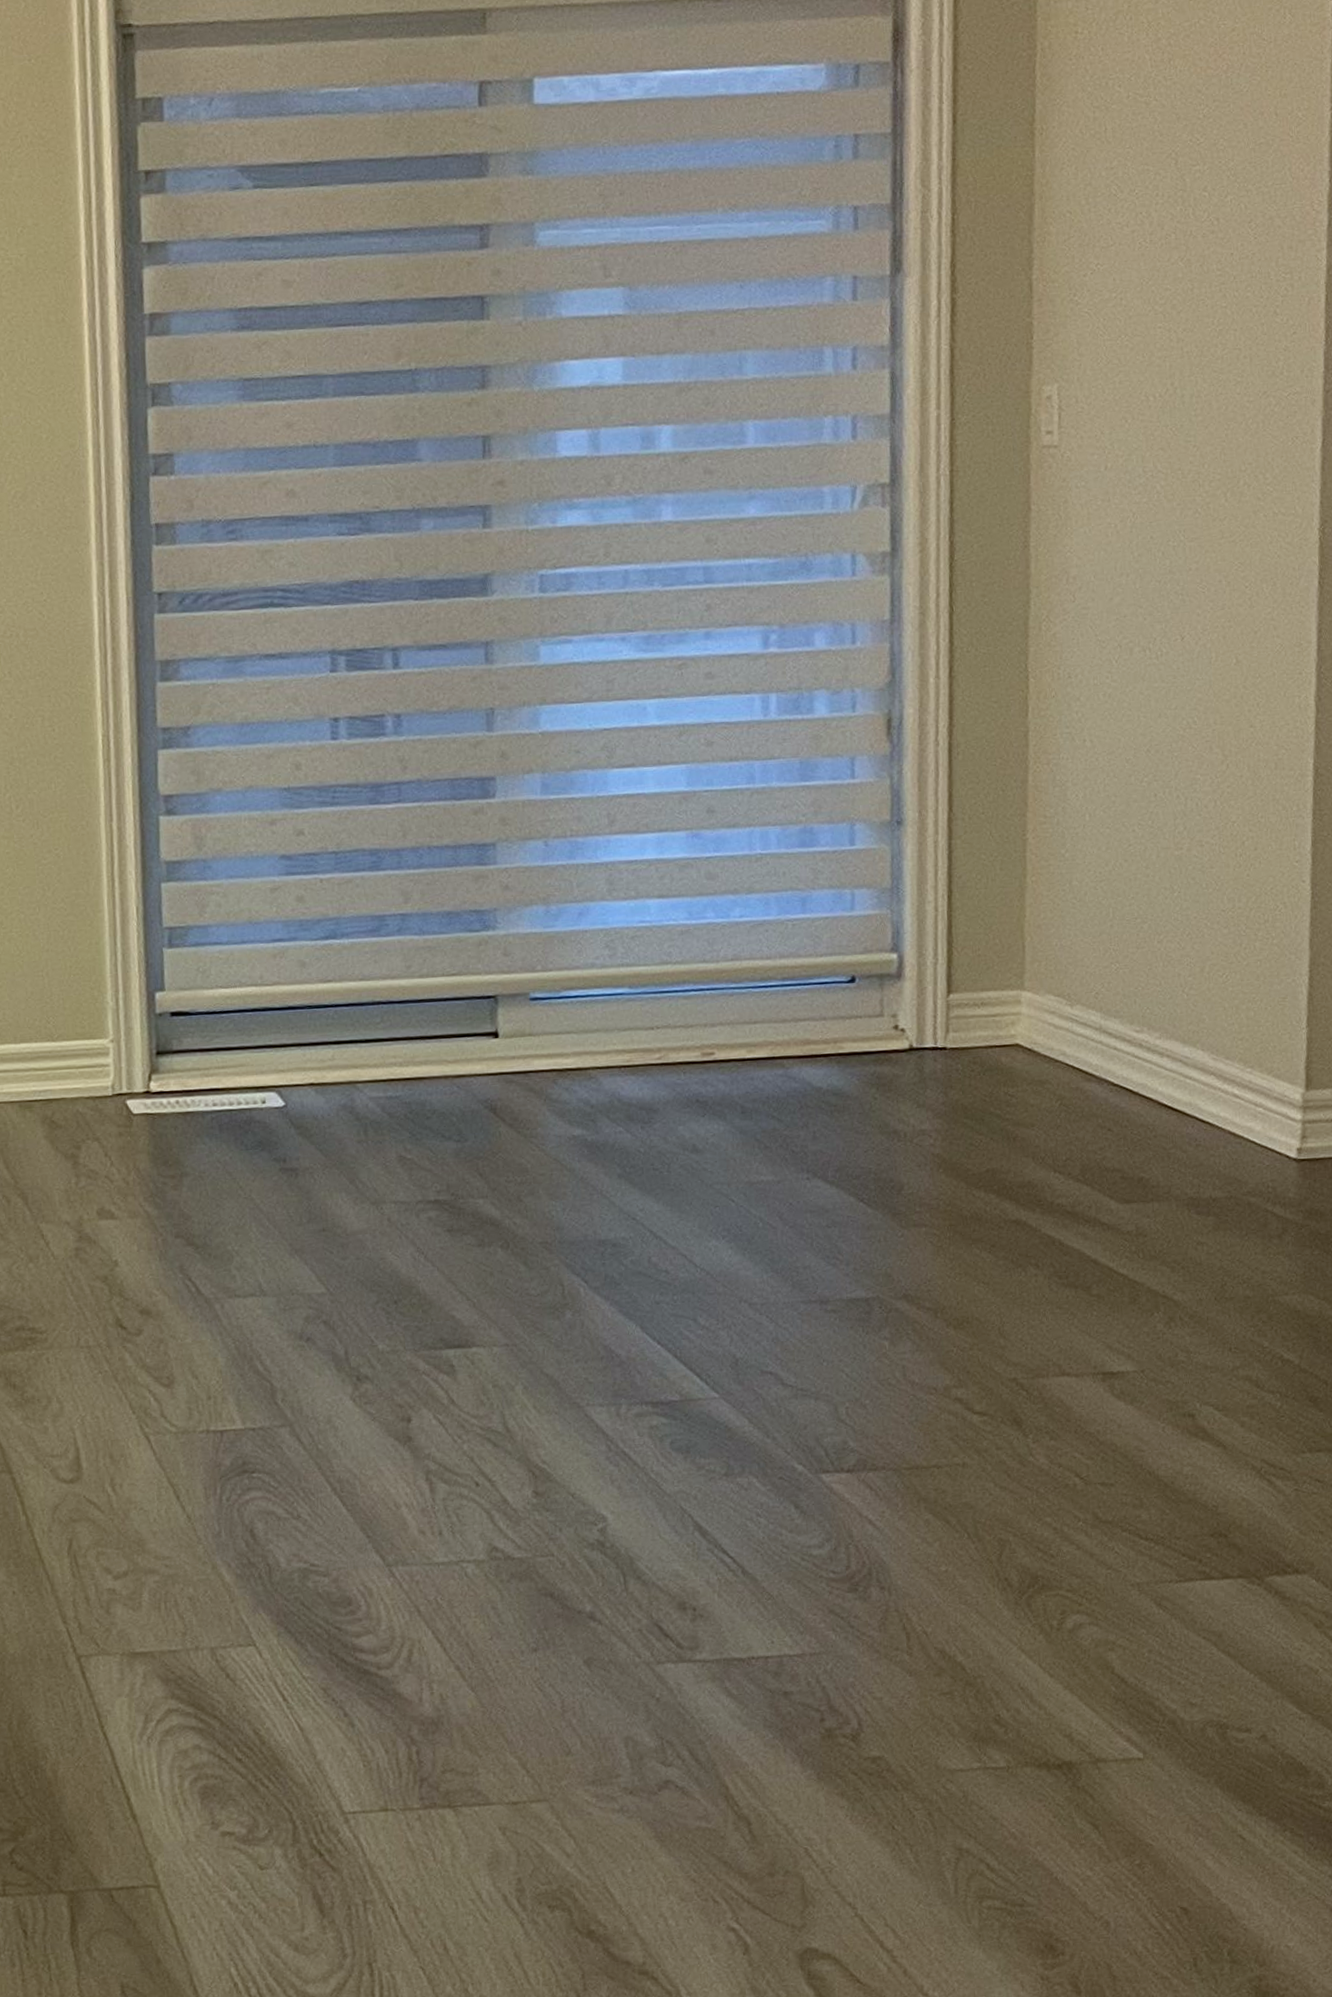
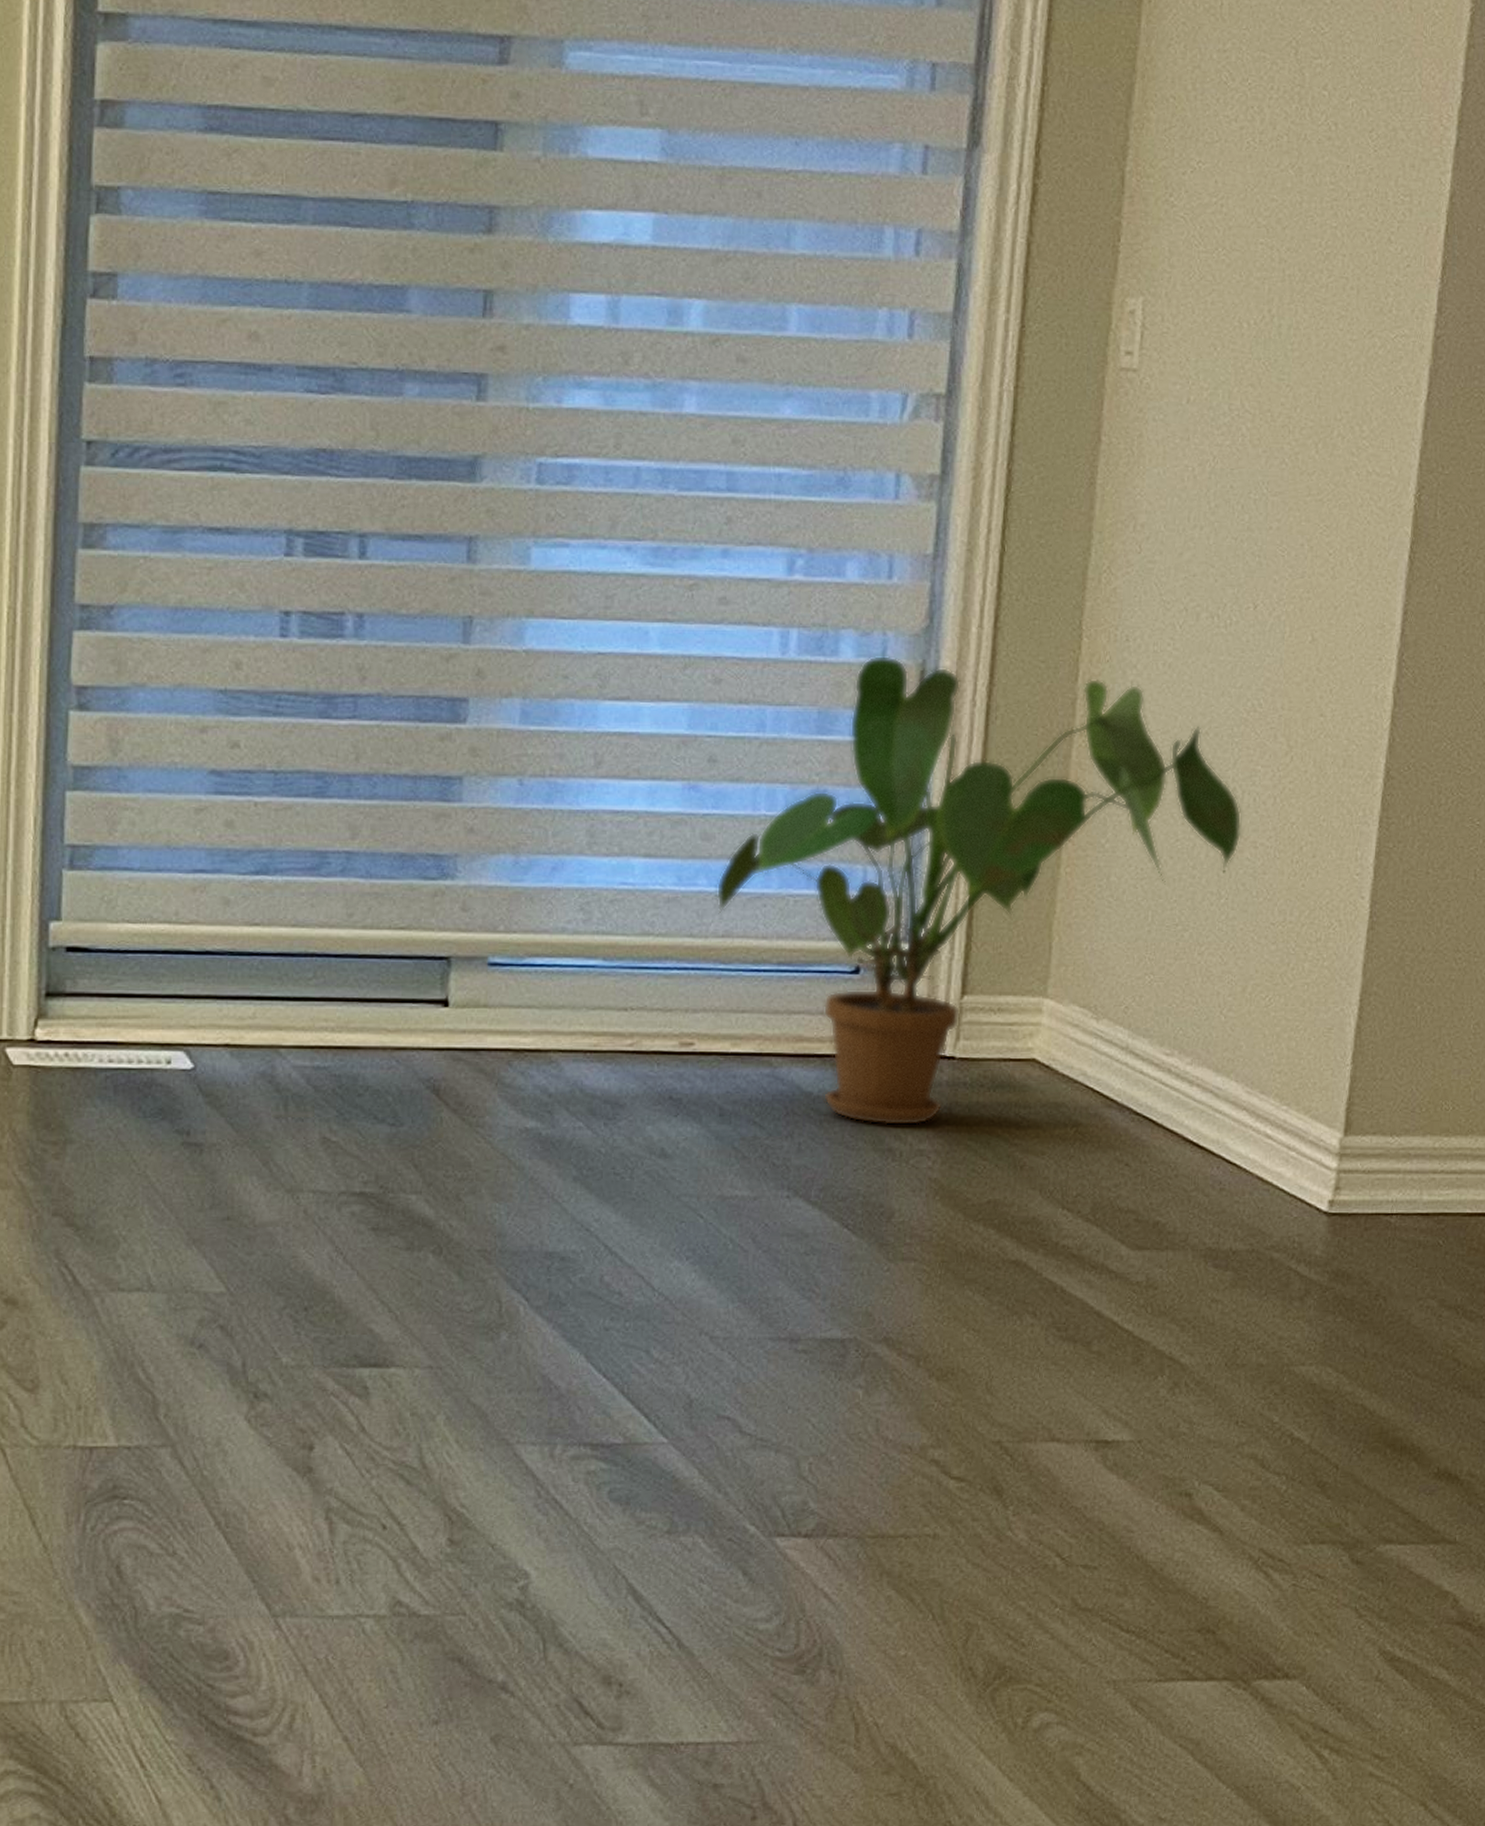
house plant: none [722,708,1188,1112] -> present [716,655,1242,1126]

